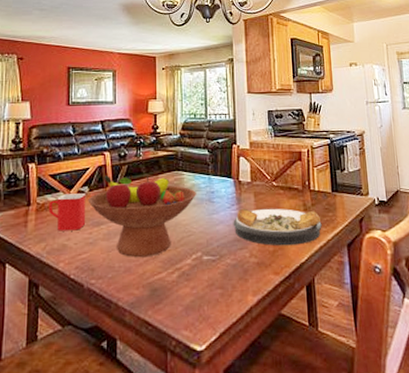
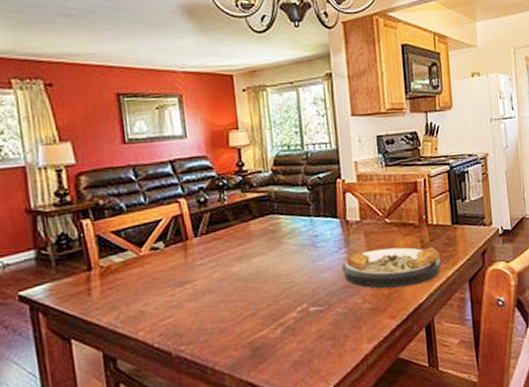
mug: present [48,193,86,231] -> none [115,250,165,297]
fruit bowl: present [88,175,196,258] -> none [164,223,297,317]

